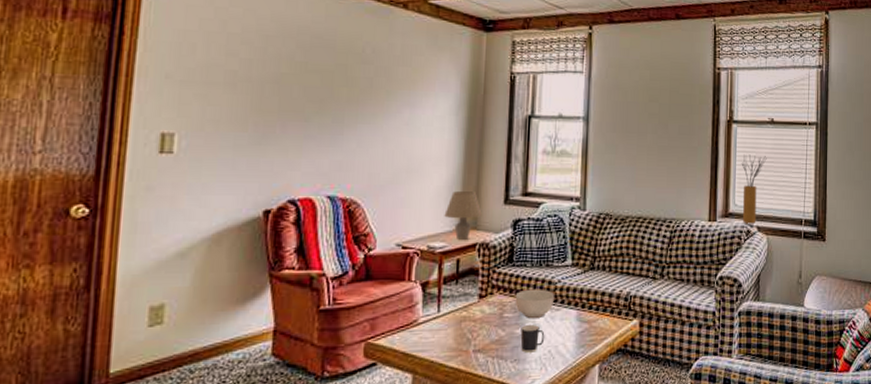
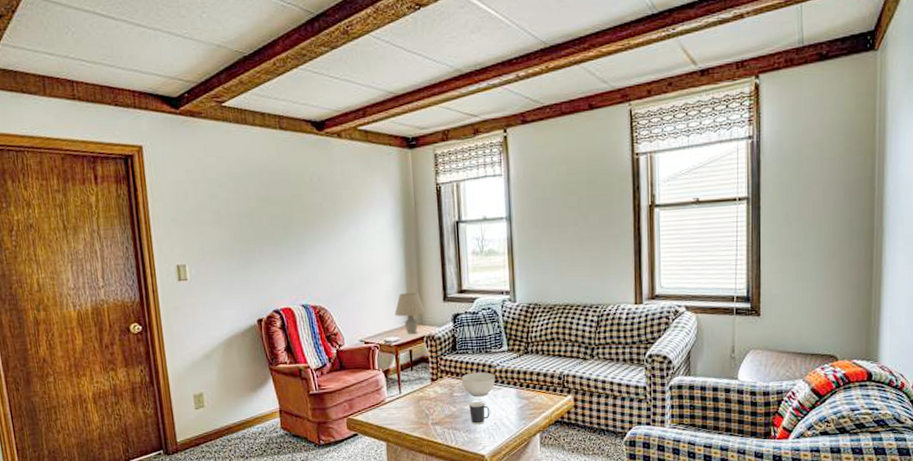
vase: present [741,154,767,224] -> none [665,237,693,304]

